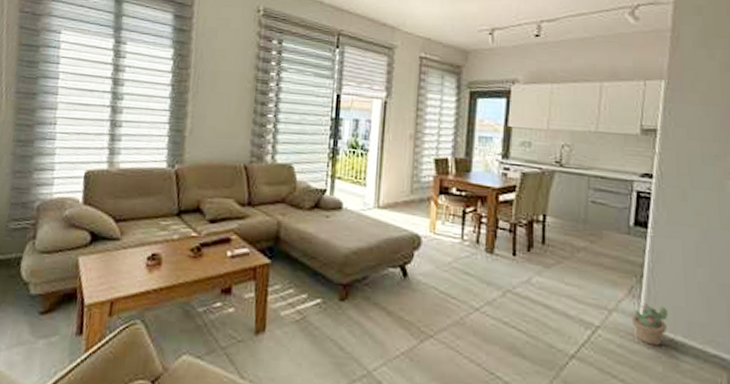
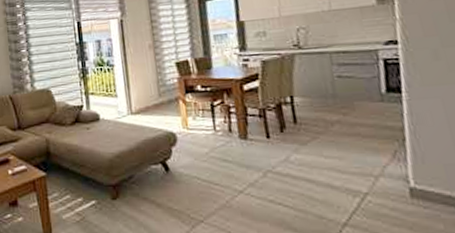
decorative plant: present [631,303,668,346] -> none [399,165,442,205]

